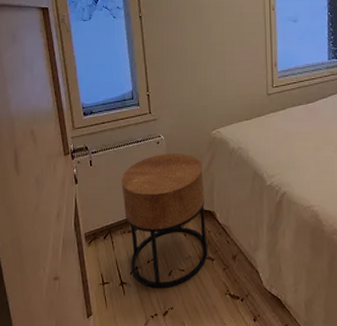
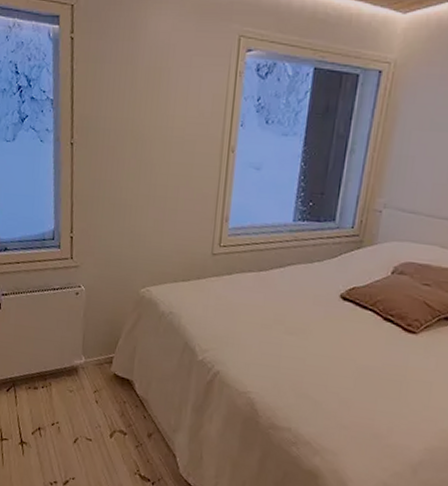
side table: present [122,154,208,289] -> none [31,307,125,456]

